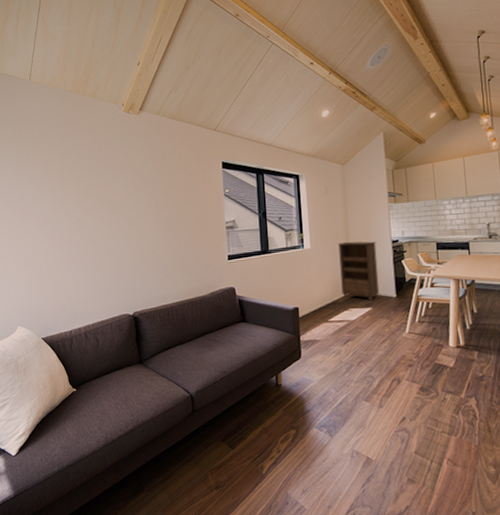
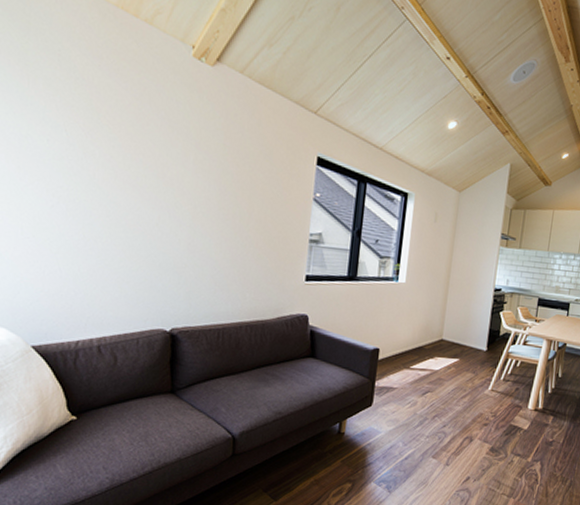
bookshelf: present [337,241,380,300] -> none [430,281,479,351]

